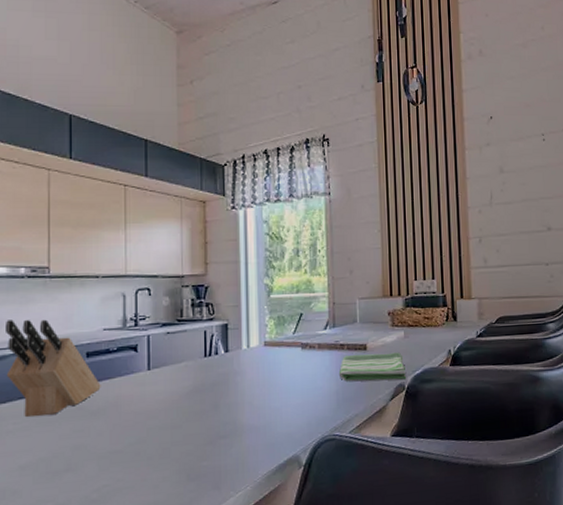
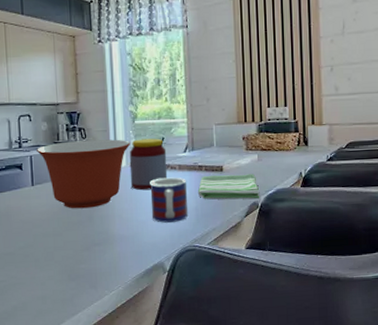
mixing bowl: none [156,315,265,396] -> present [37,139,131,209]
jar: none [263,314,306,373] -> present [129,138,168,191]
mug: none [286,357,328,410] -> present [150,177,188,223]

